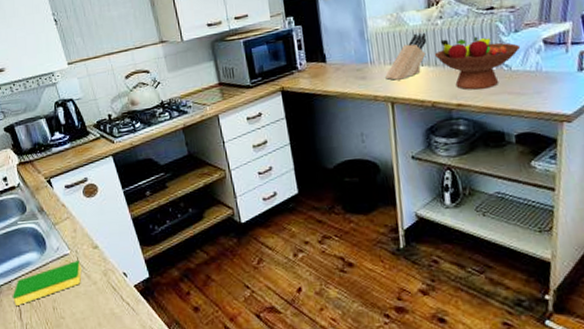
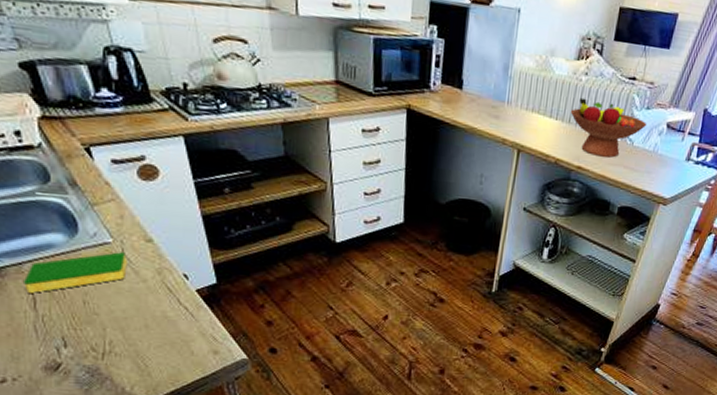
knife block: present [385,32,428,81] -> none [518,83,569,129]

